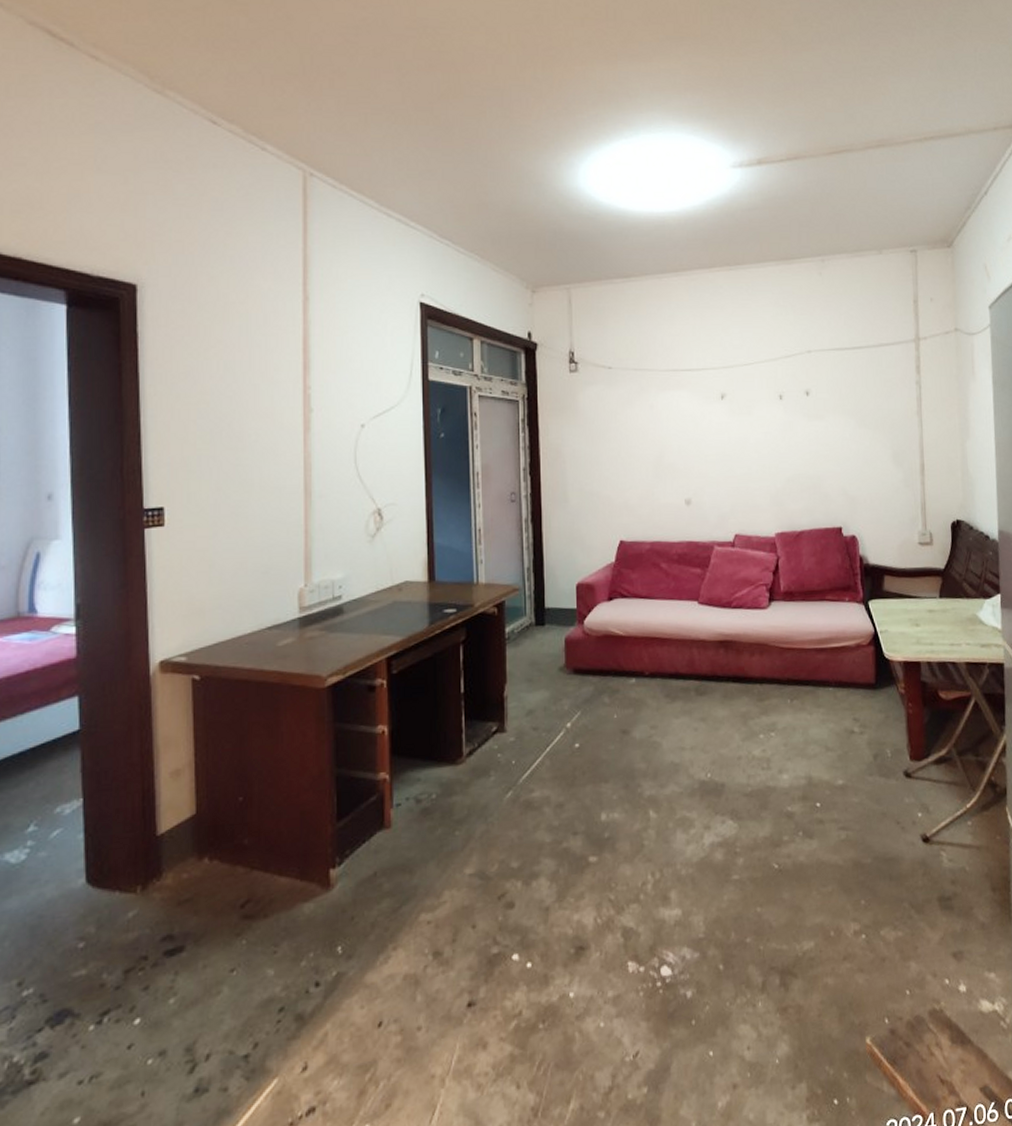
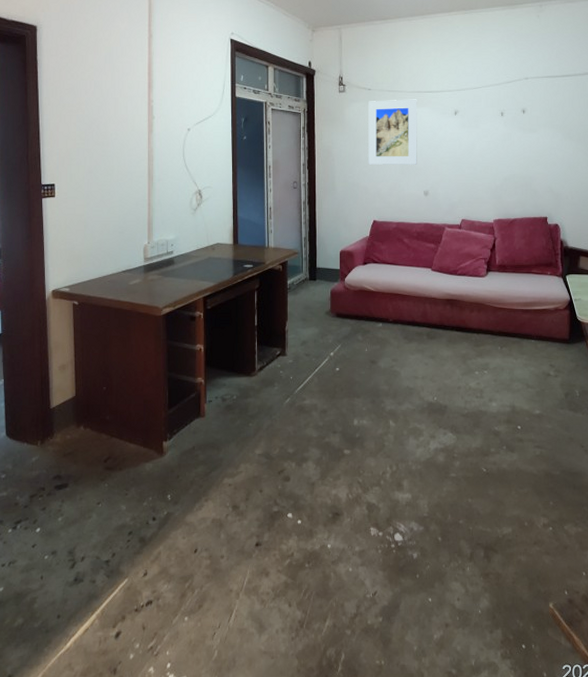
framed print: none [609,379,675,467] -> present [368,99,417,165]

